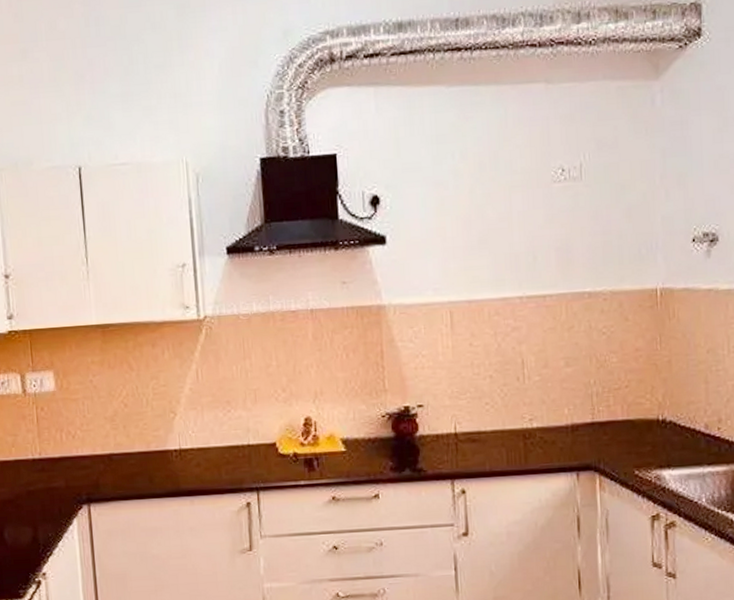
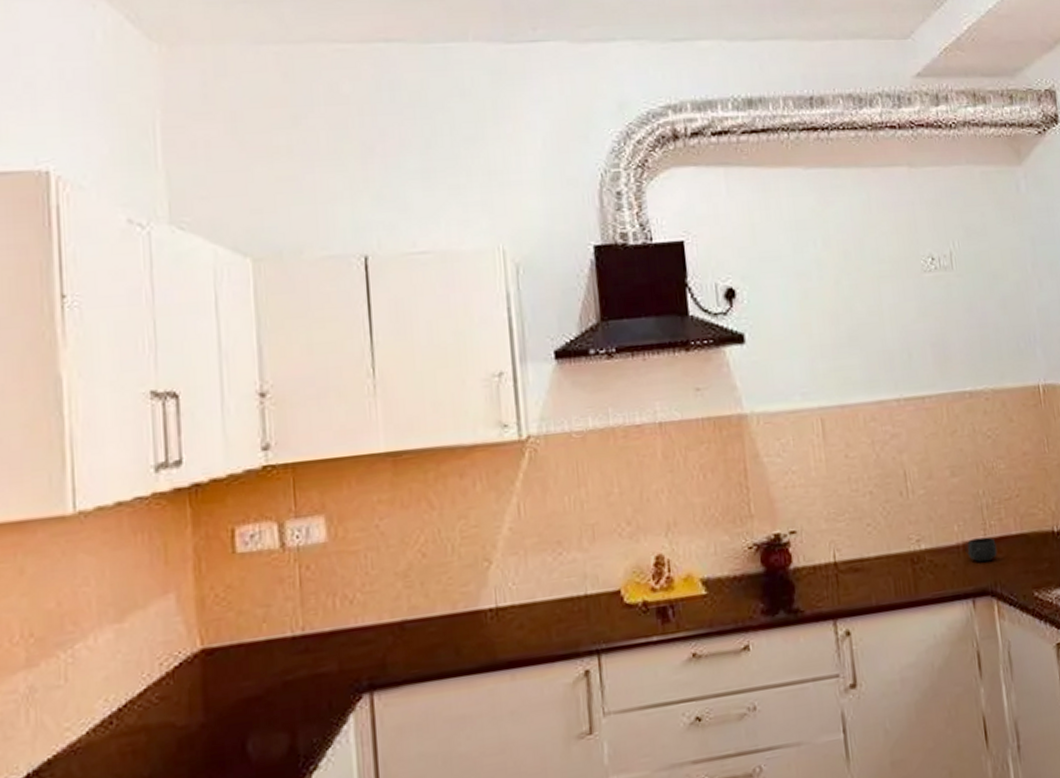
mug: none [573,421,603,442] -> present [965,537,998,563]

